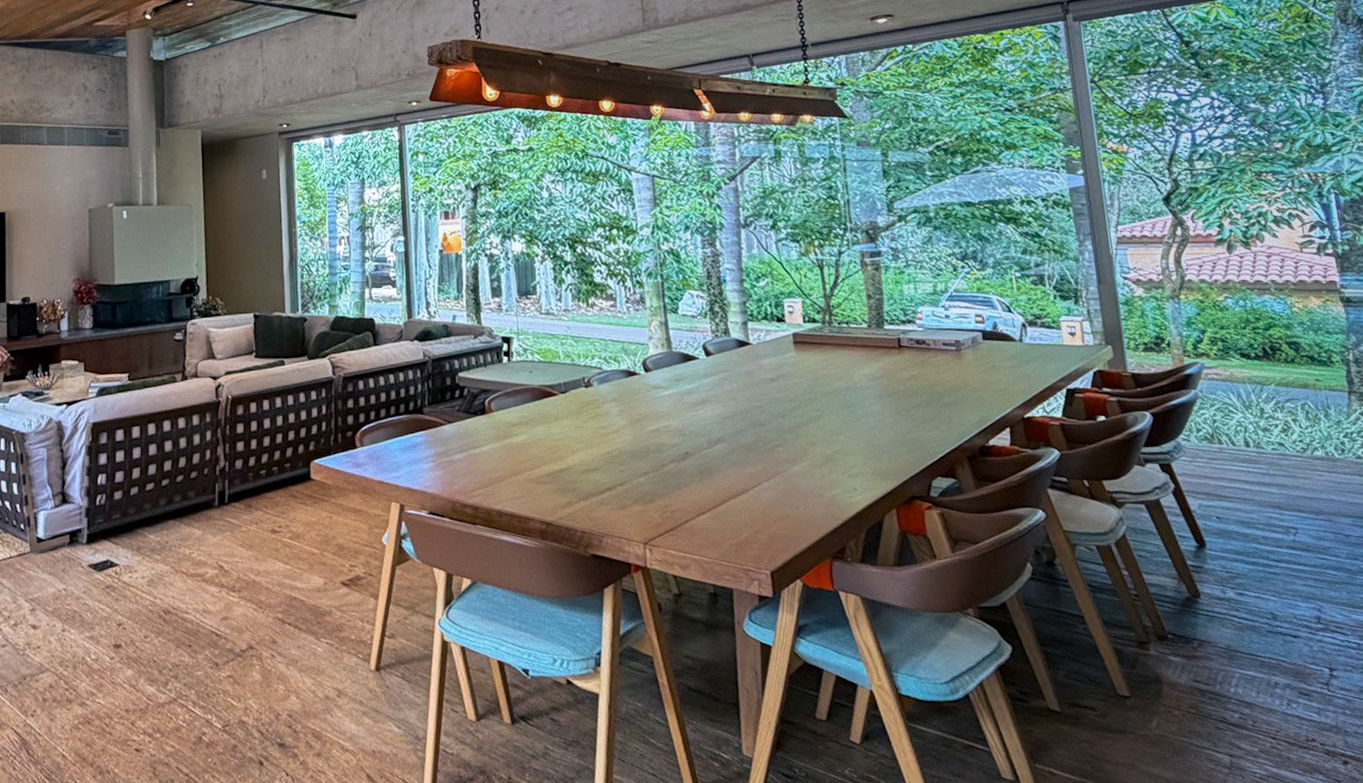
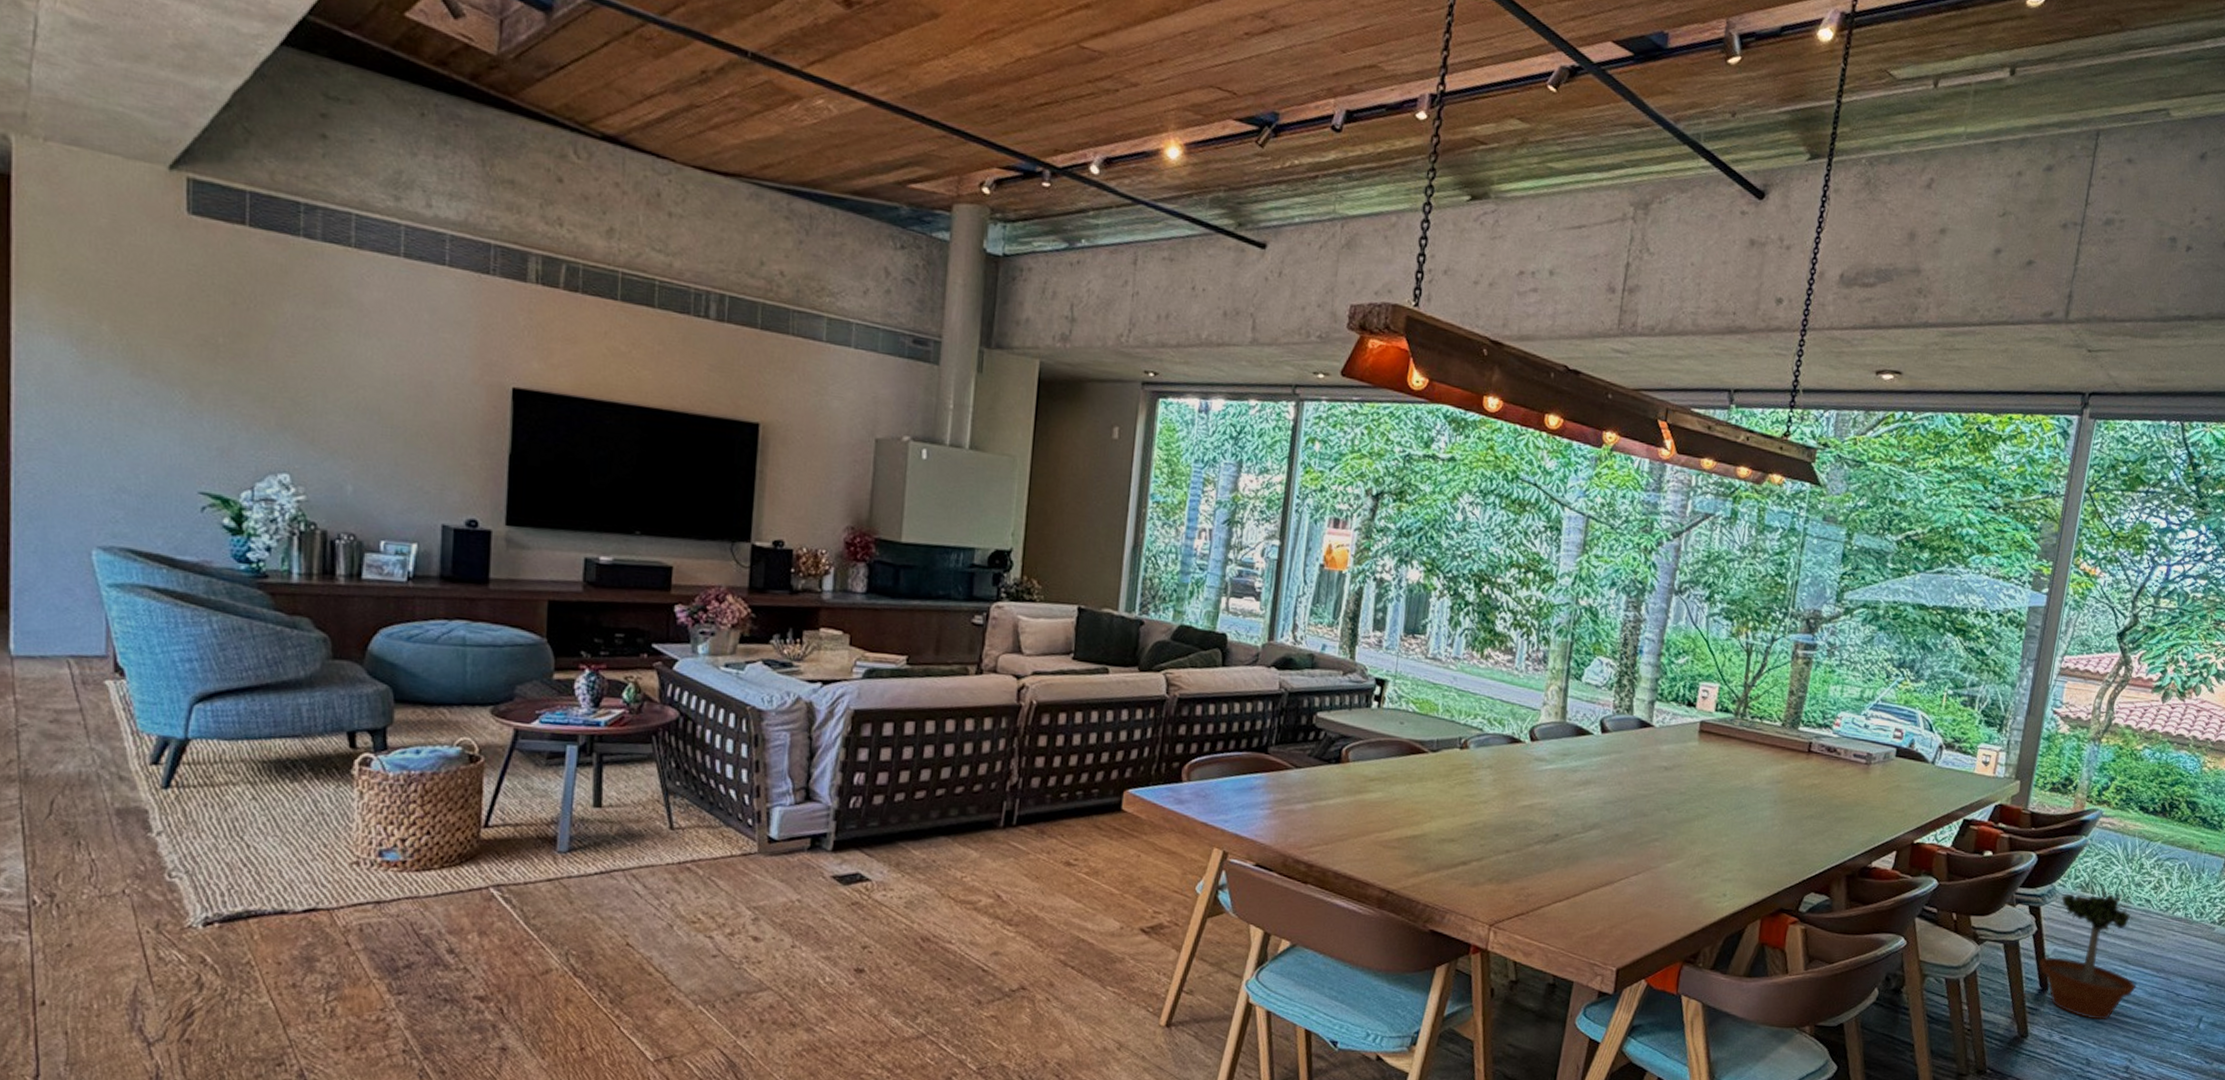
potted tree: none [1187,429,1298,571] -> present [2039,883,2136,1020]

